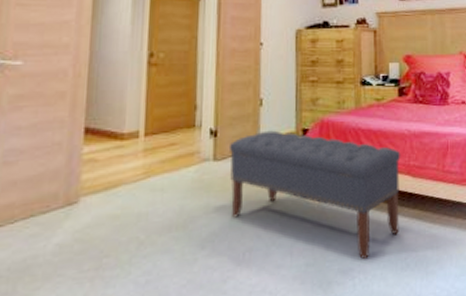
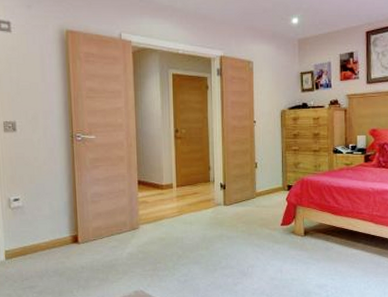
bench: present [228,130,401,260] -> none [234,186,366,280]

